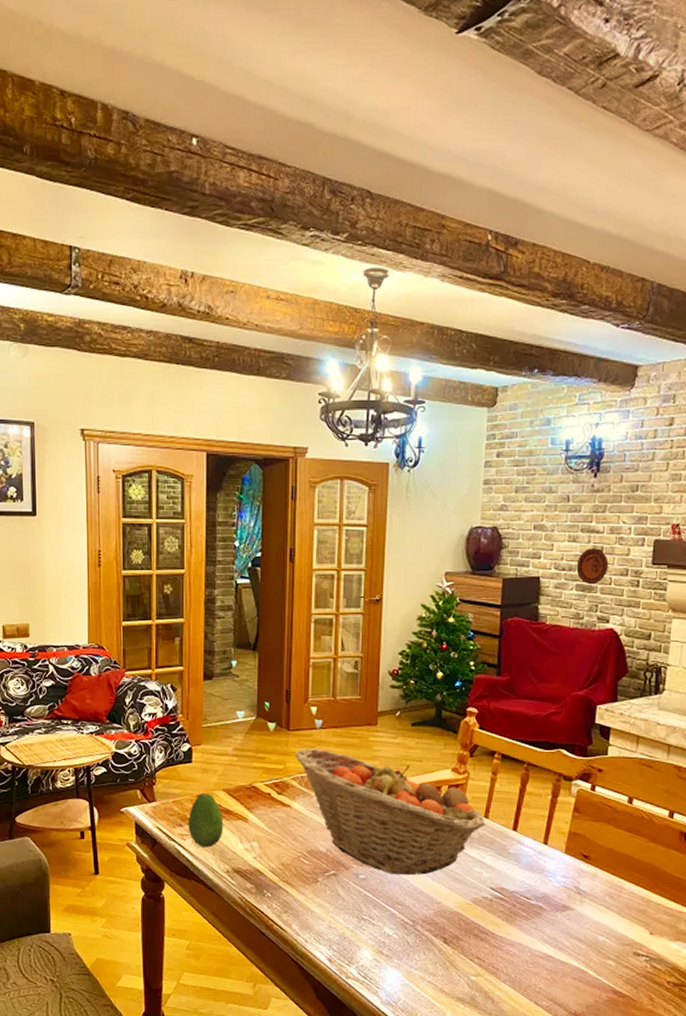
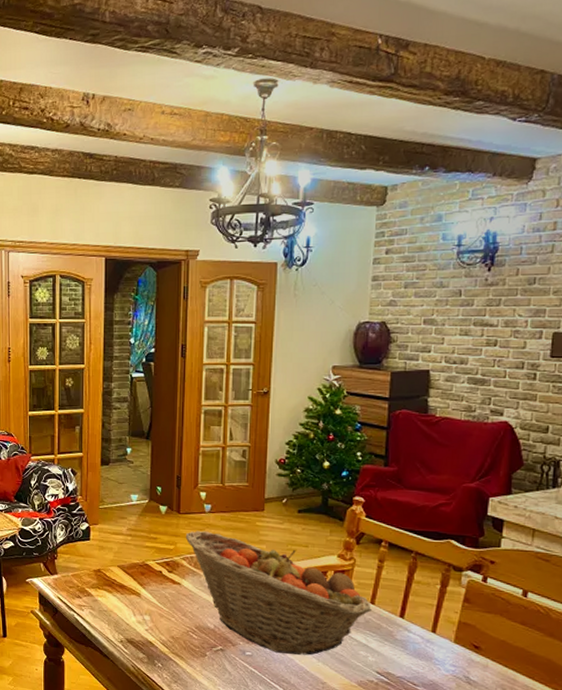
fruit: present [188,794,224,848] -> none [86,569,118,618]
decorative plate: present [576,548,609,585] -> none [468,341,503,378]

